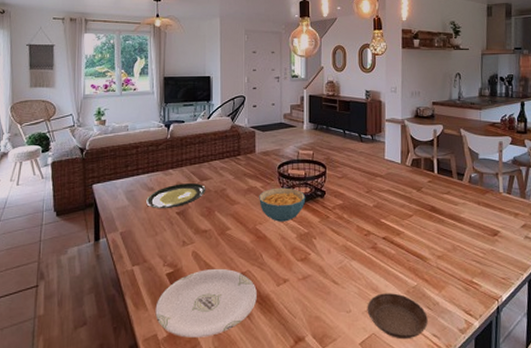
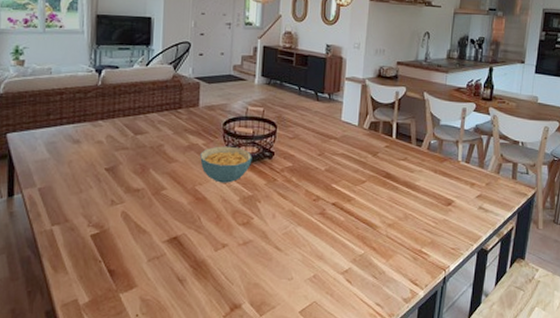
plate: present [146,182,206,209] -> none [70,136,140,164]
plate: present [155,268,257,338] -> none [76,230,192,303]
saucer: present [367,293,428,340] -> none [310,261,372,308]

